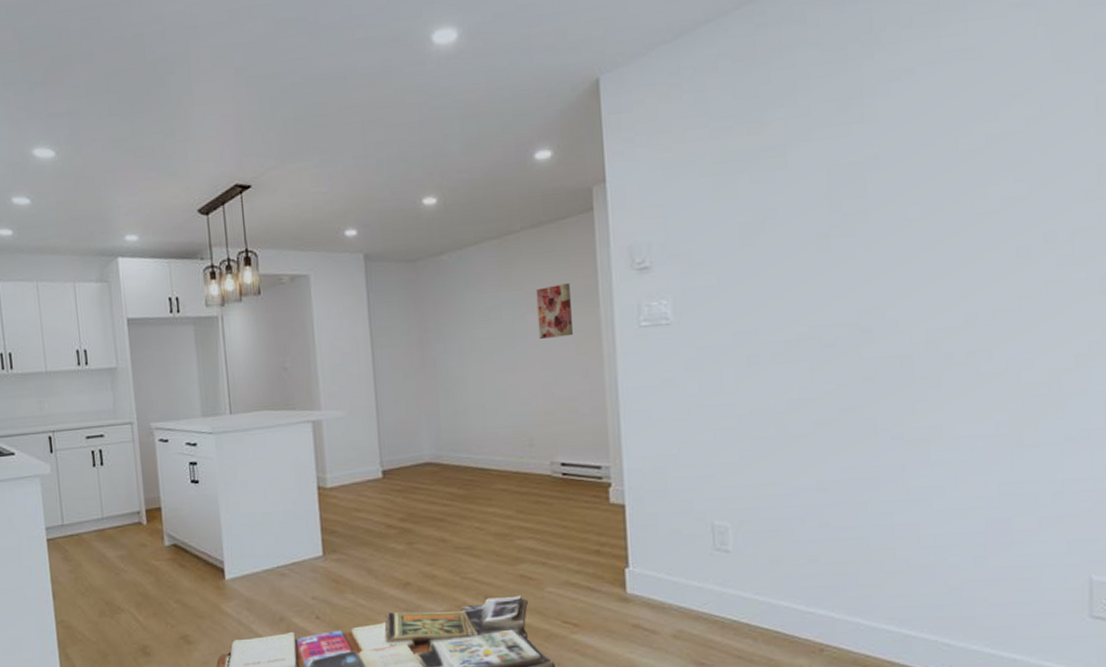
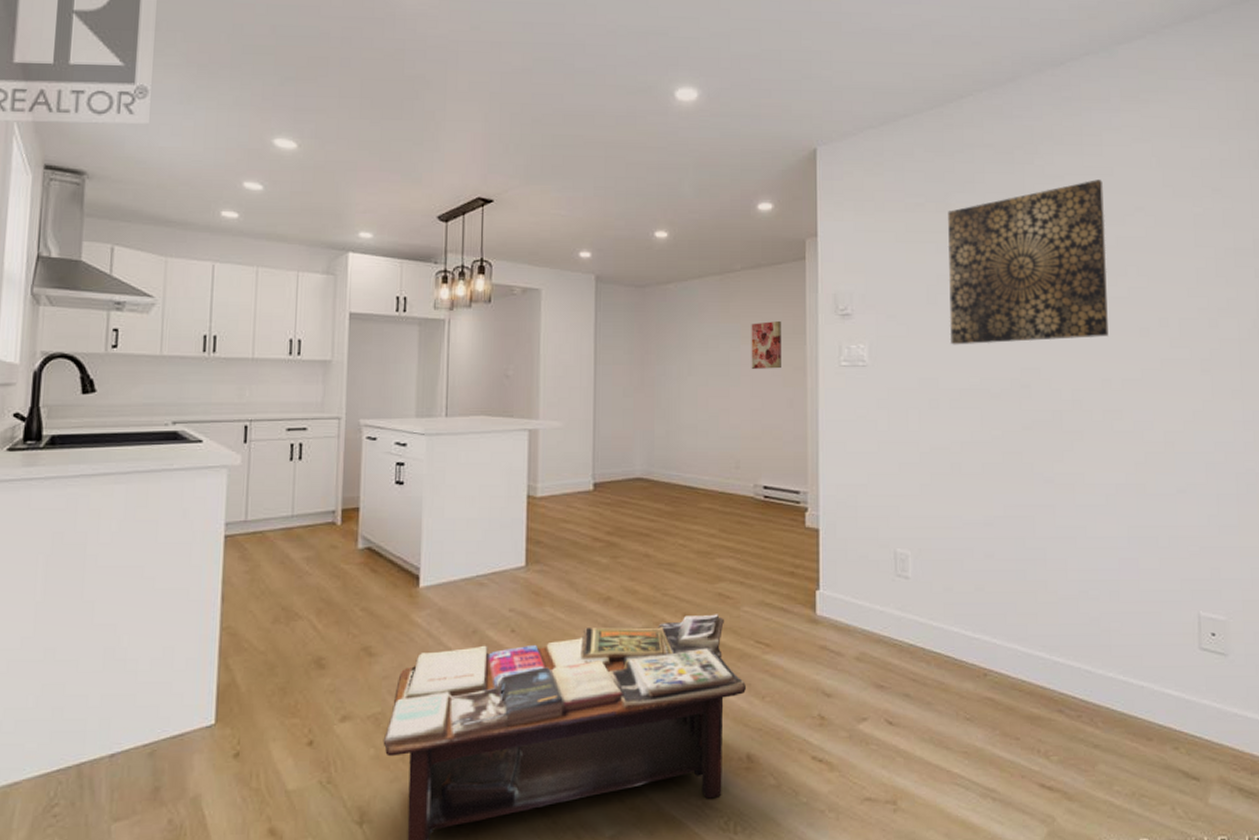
wall art: none [763,66,974,291] -> present [947,180,1108,345]

